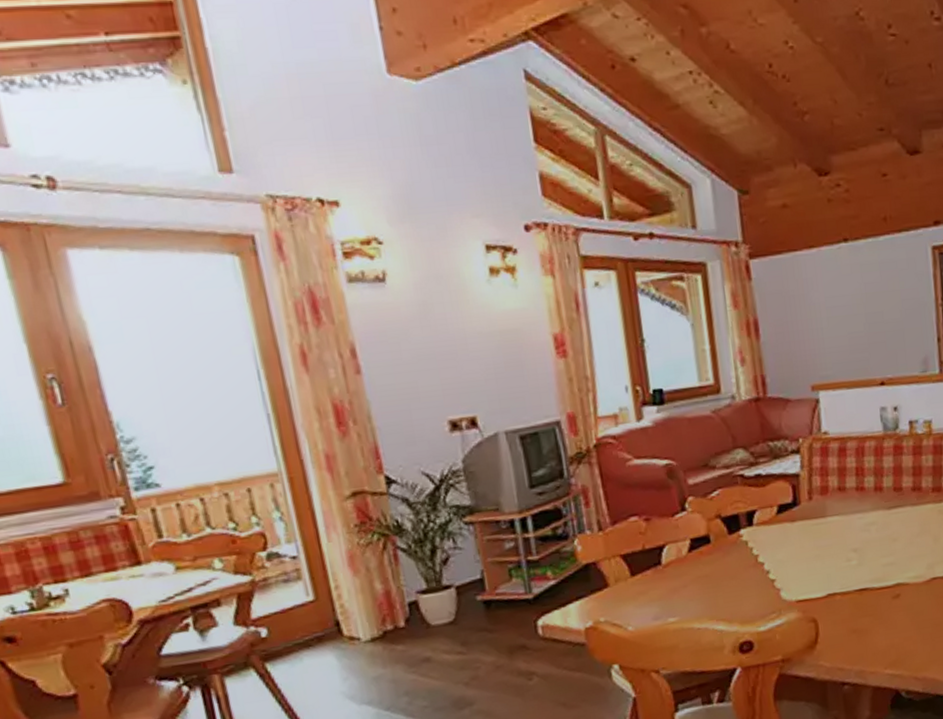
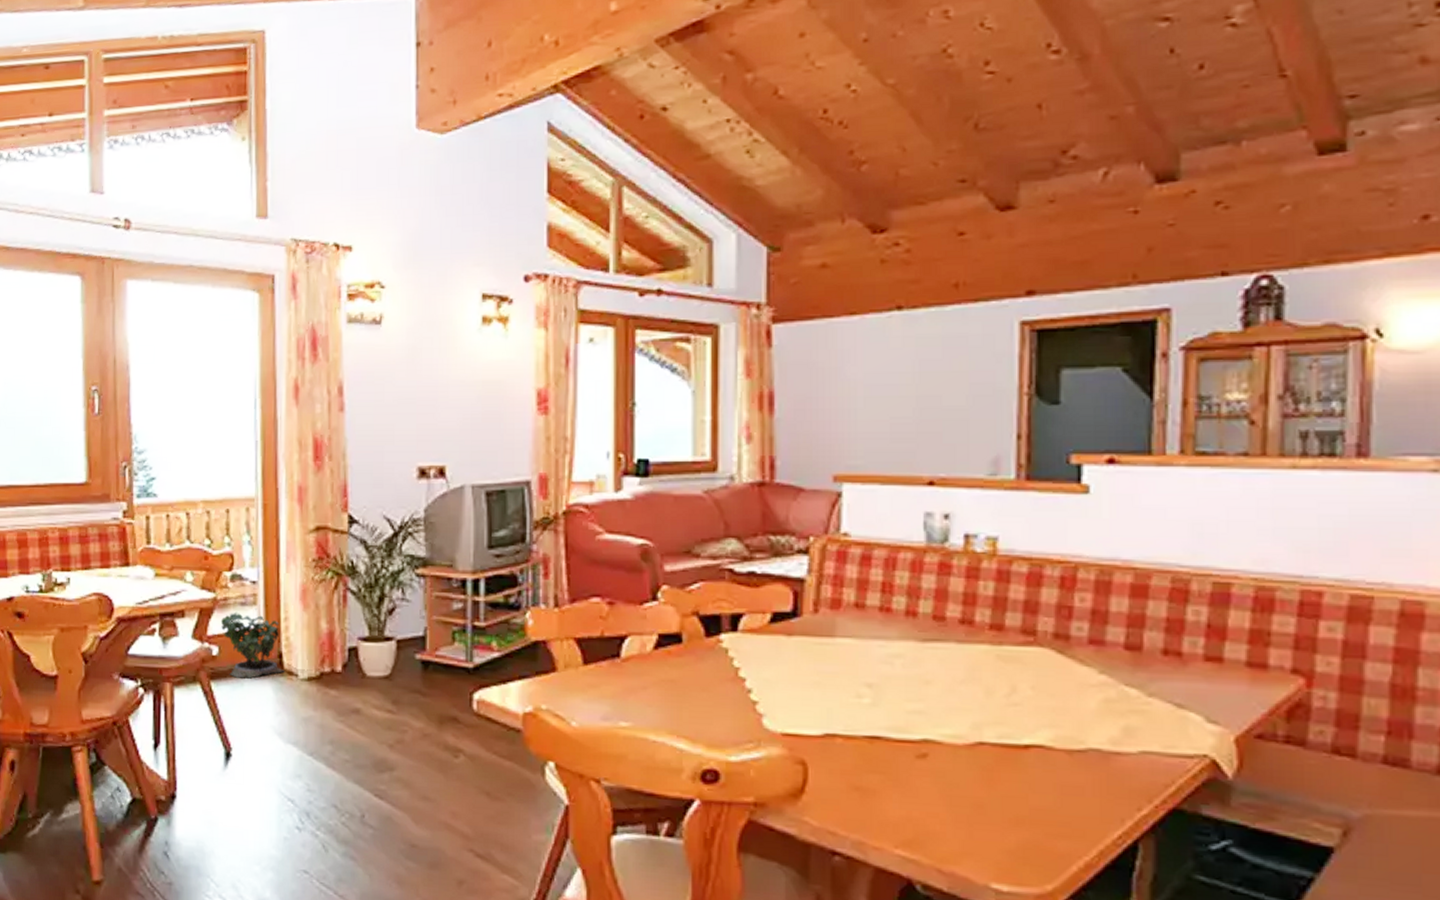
potted plant: none [264,582,345,655] -> present [221,608,285,679]

